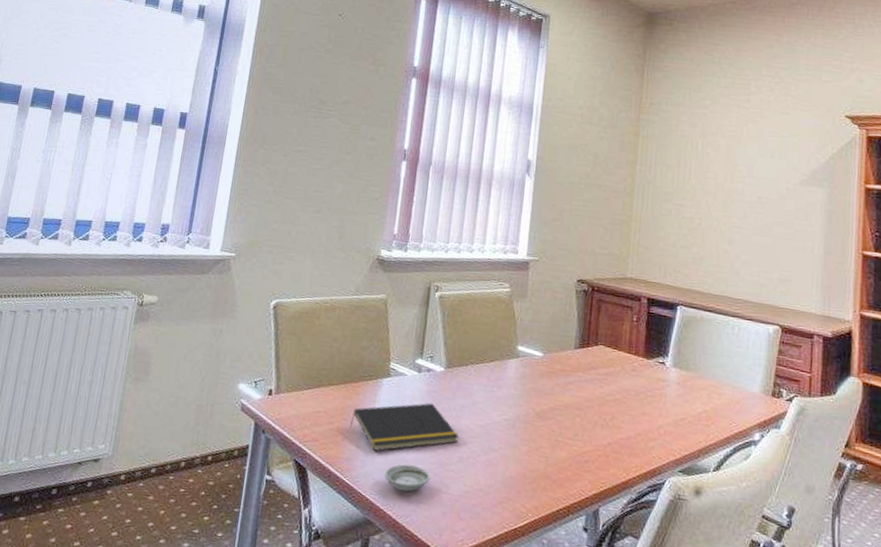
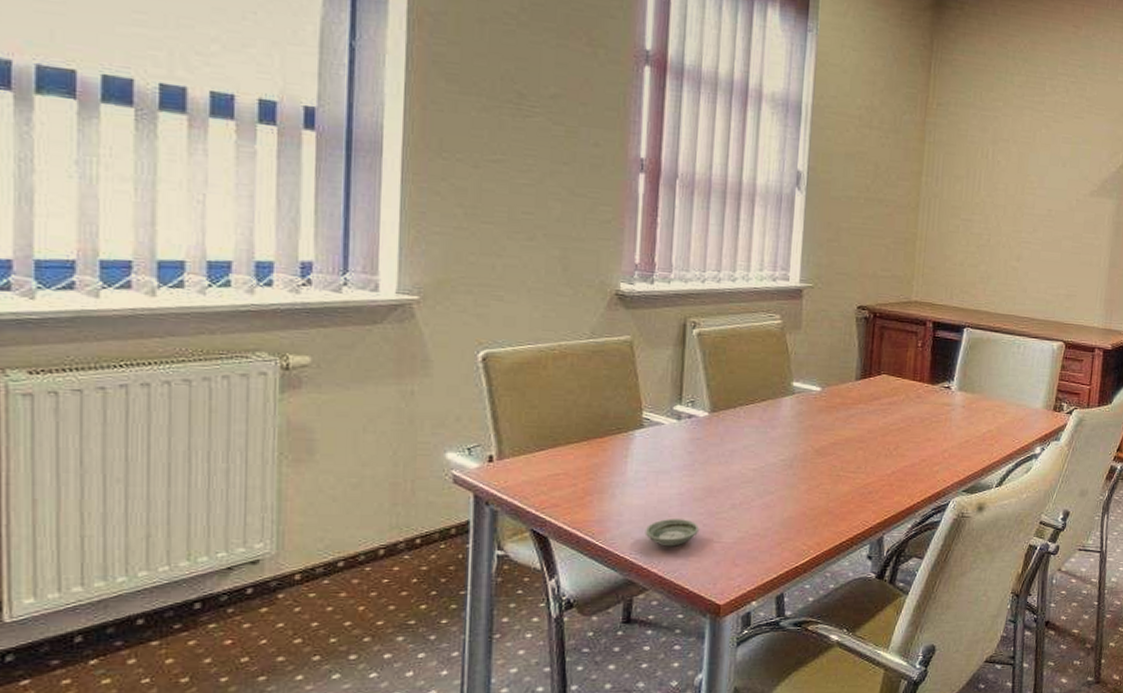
notepad: present [349,403,460,452] -> none [597,451,730,509]

